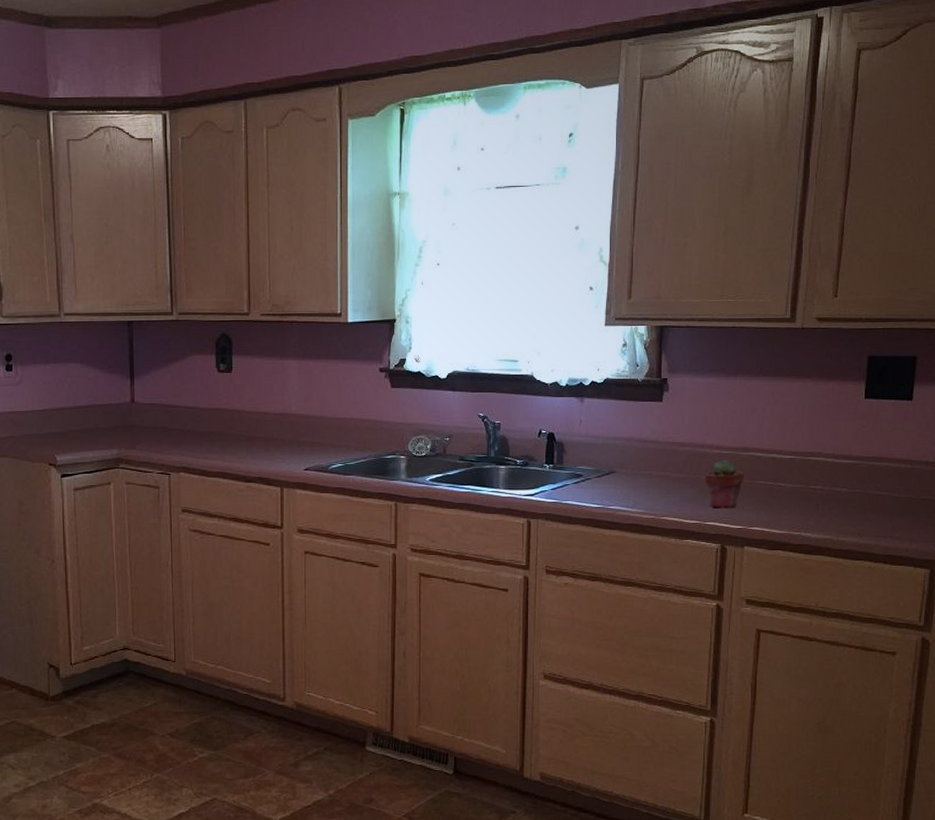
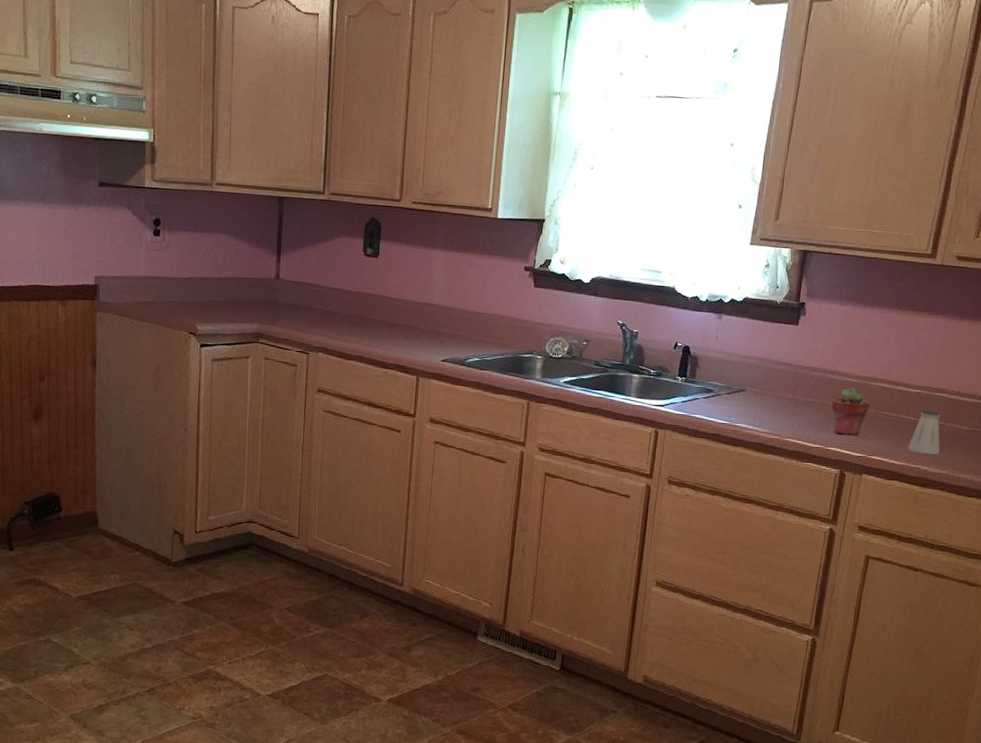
saltshaker: none [788,475,821,520] -> present [907,409,941,455]

